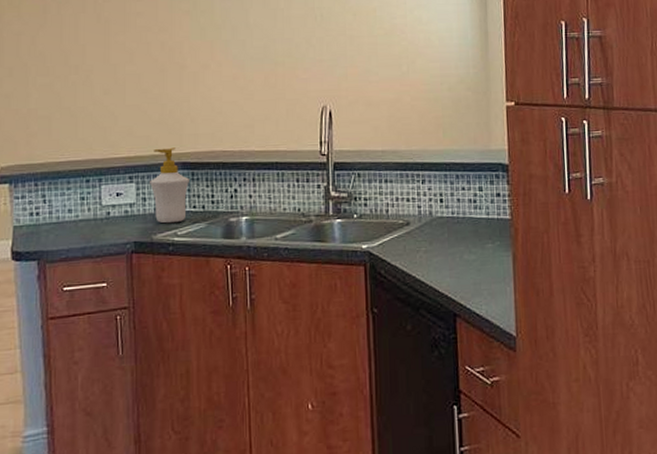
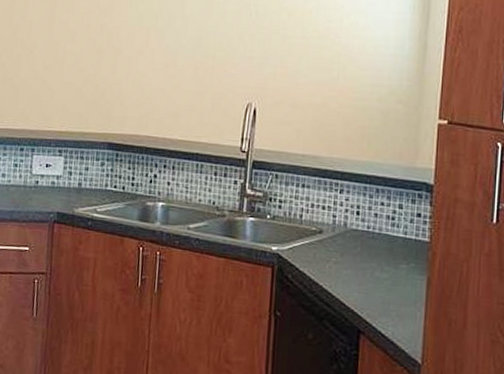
soap bottle: present [150,147,189,224] -> none [77,126,113,200]

